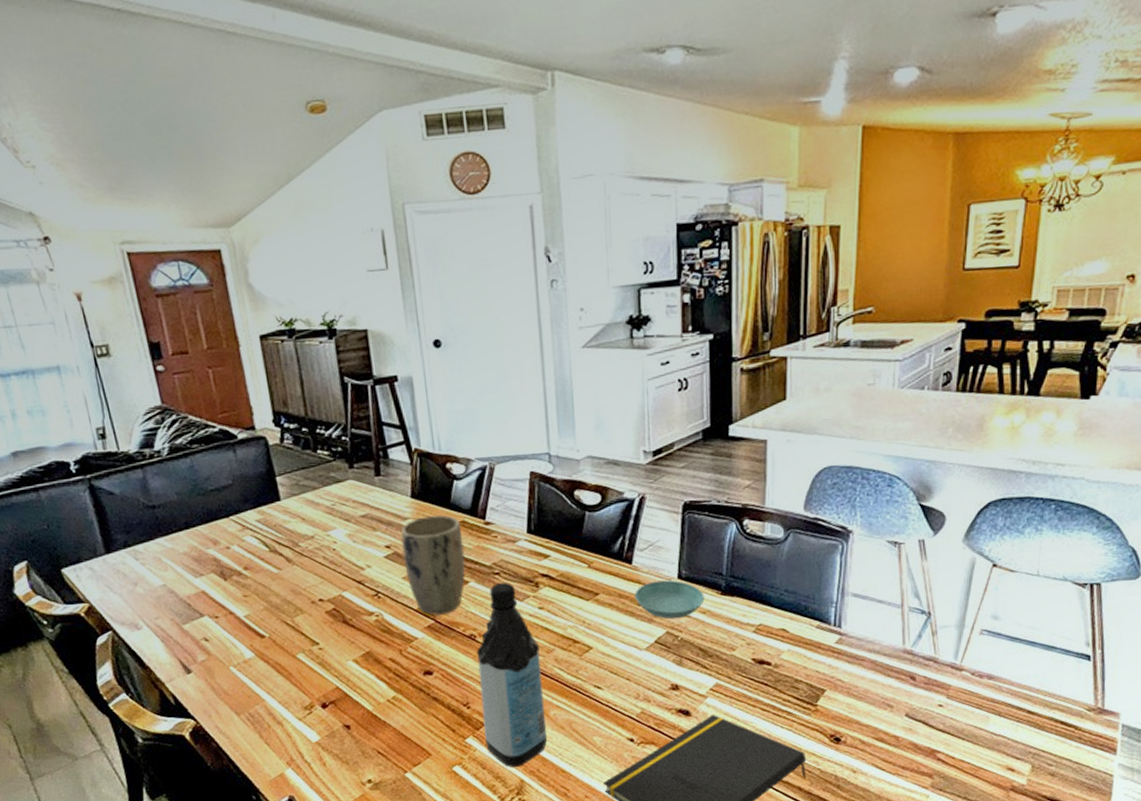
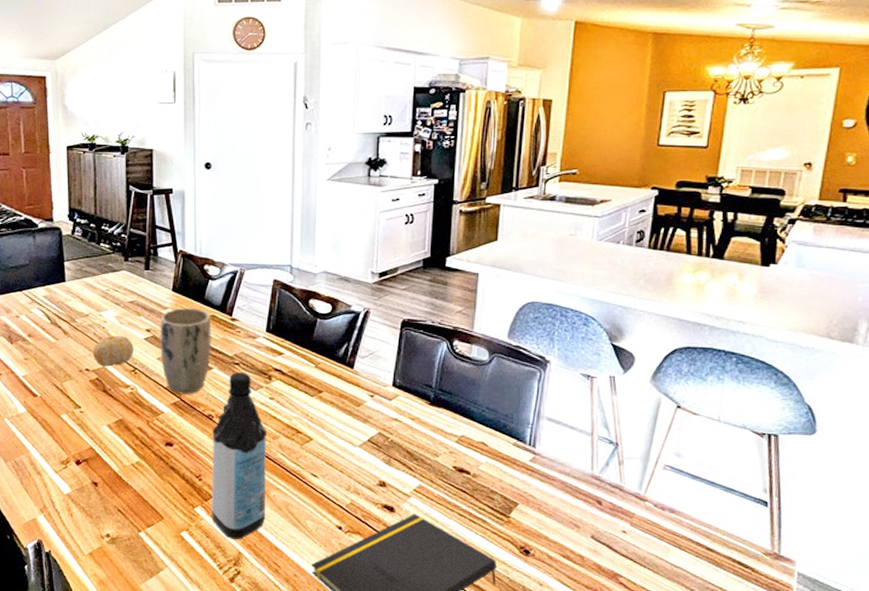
fruit: none [324,556,374,595] -> present [93,335,134,367]
saucer: present [635,580,705,619] -> none [353,386,415,421]

